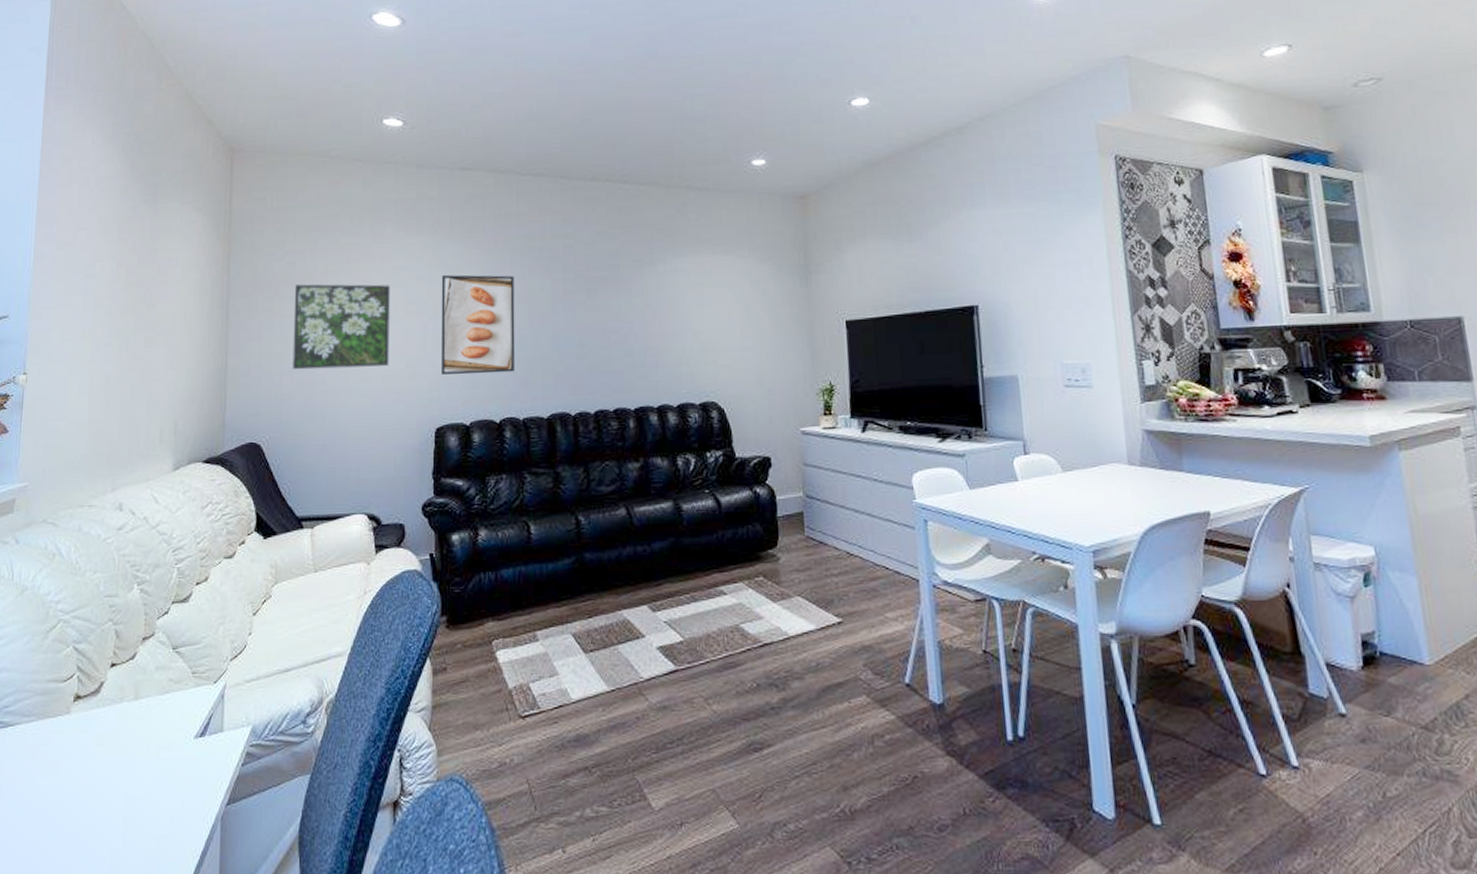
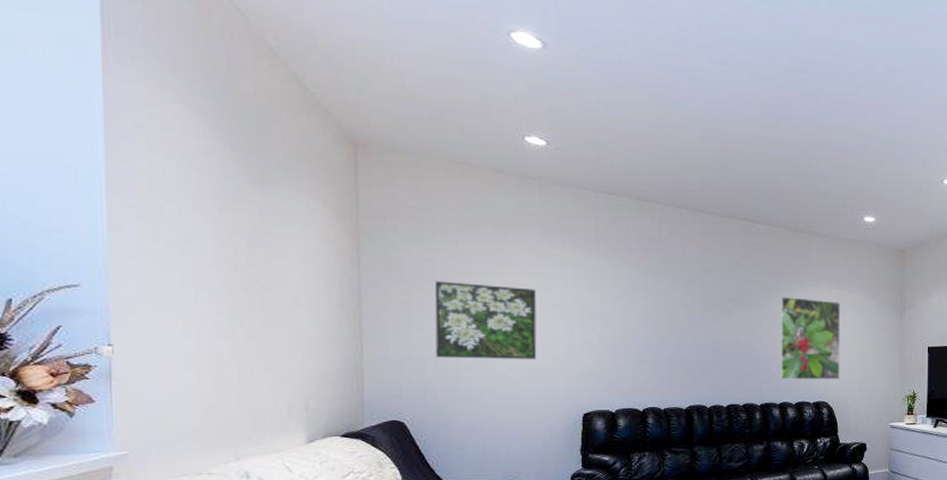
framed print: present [441,274,516,375] -> none [587,285,658,371]
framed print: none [653,268,732,375] -> present [780,296,841,380]

